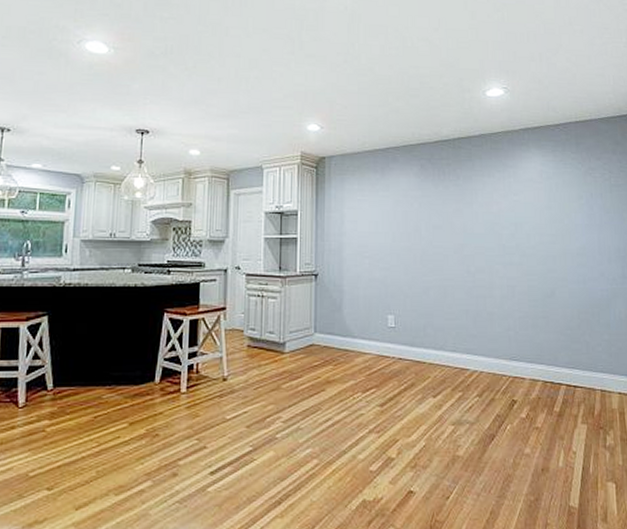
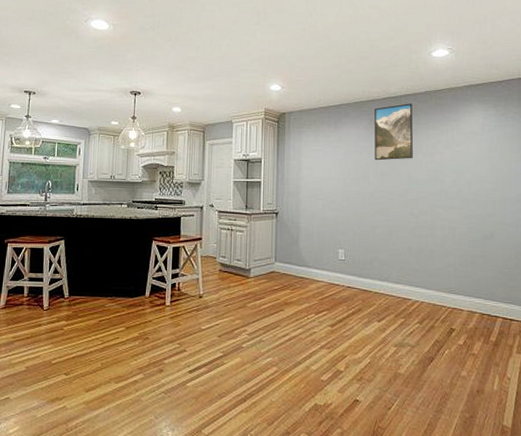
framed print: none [426,147,468,212] -> present [375,103,413,161]

